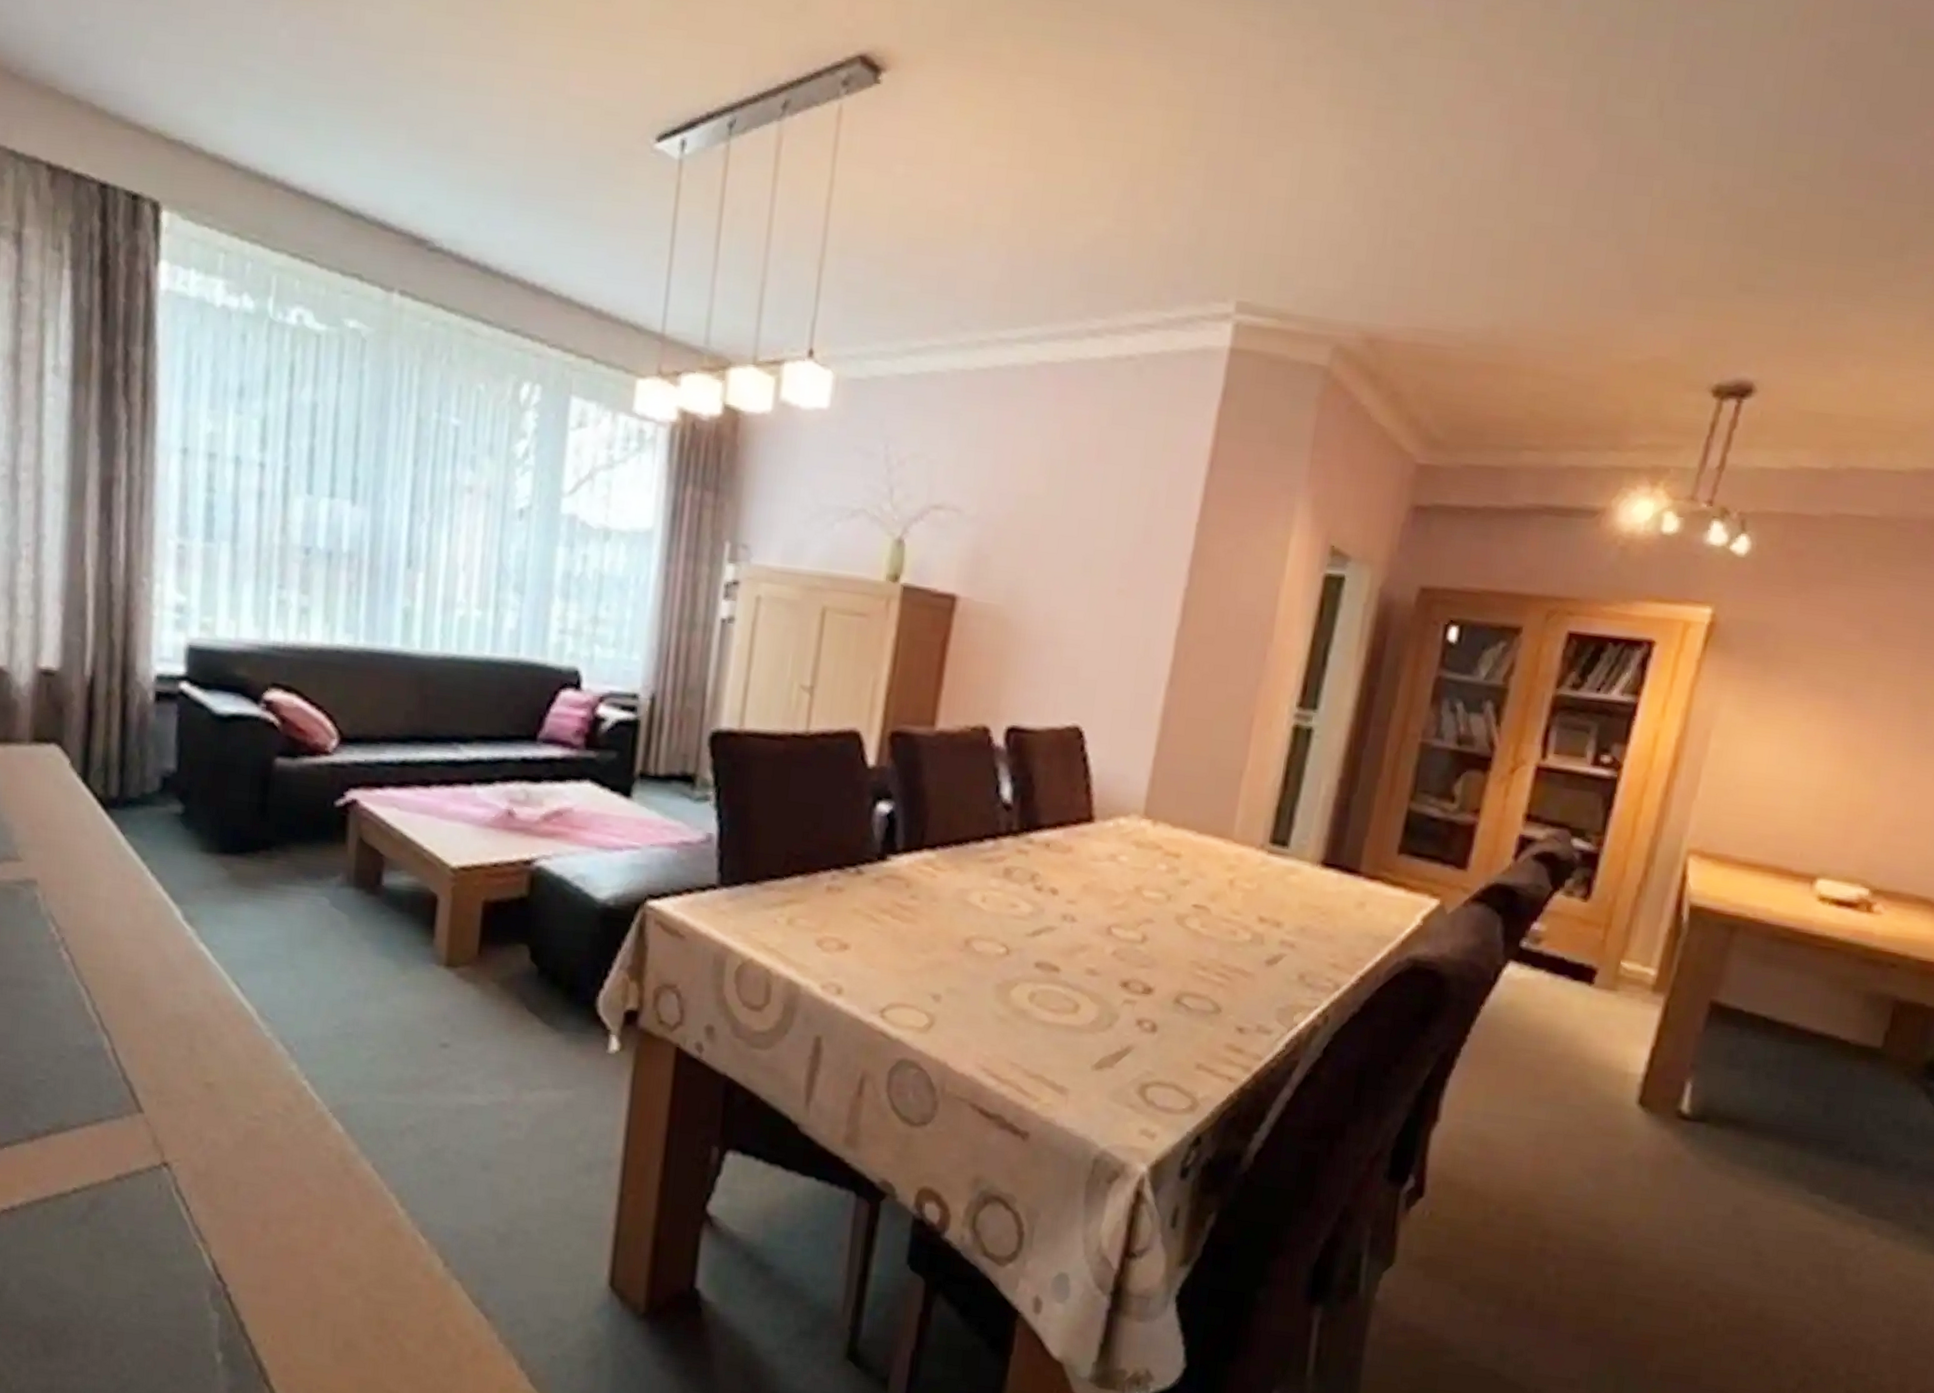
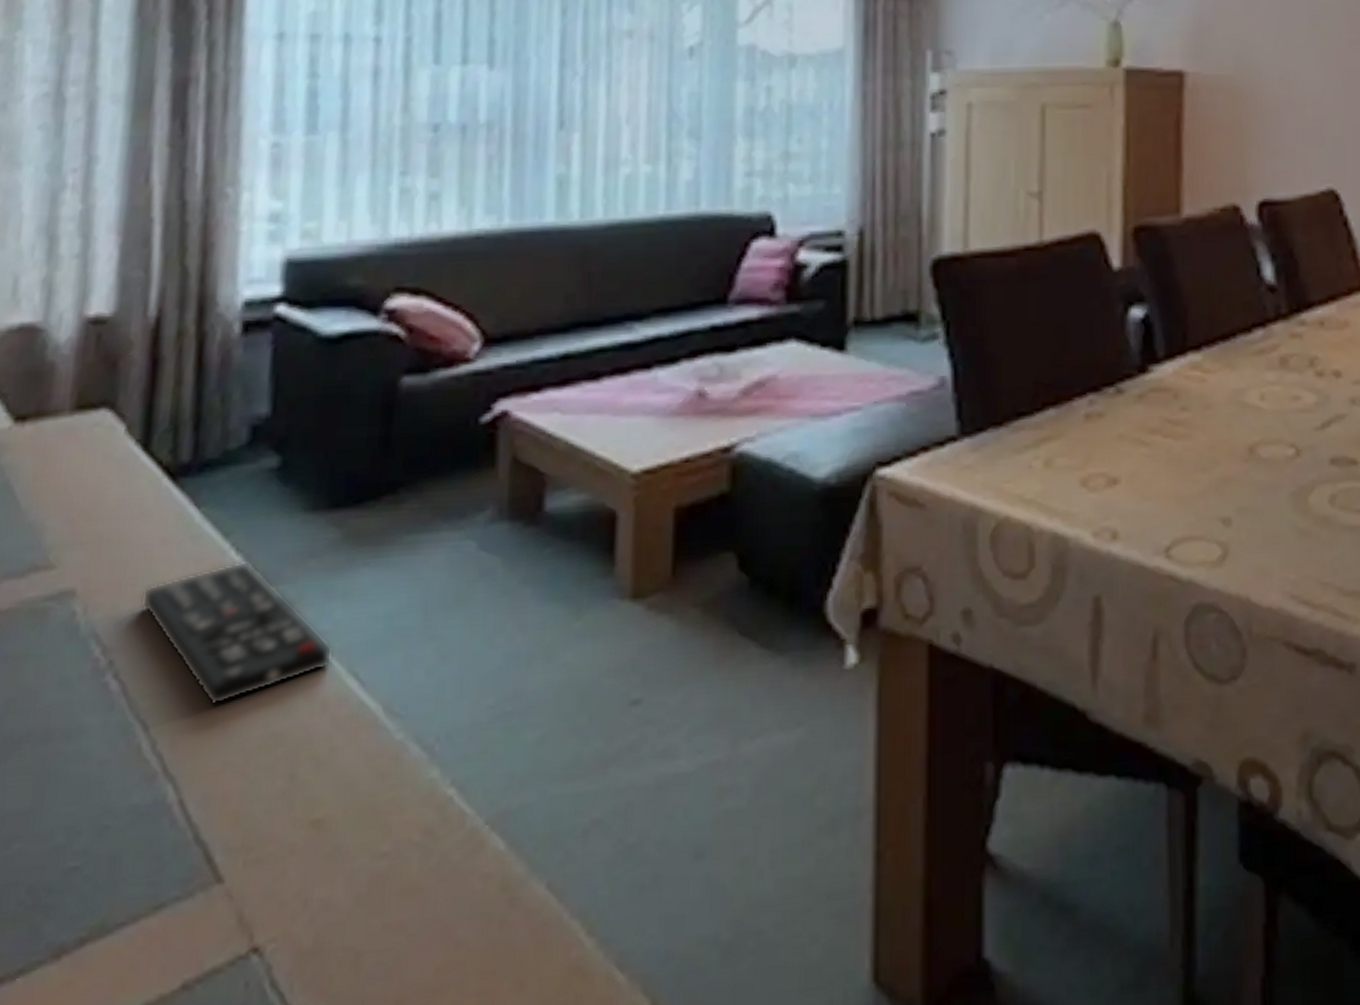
remote control: none [83,881,221,987] -> present [141,560,333,707]

